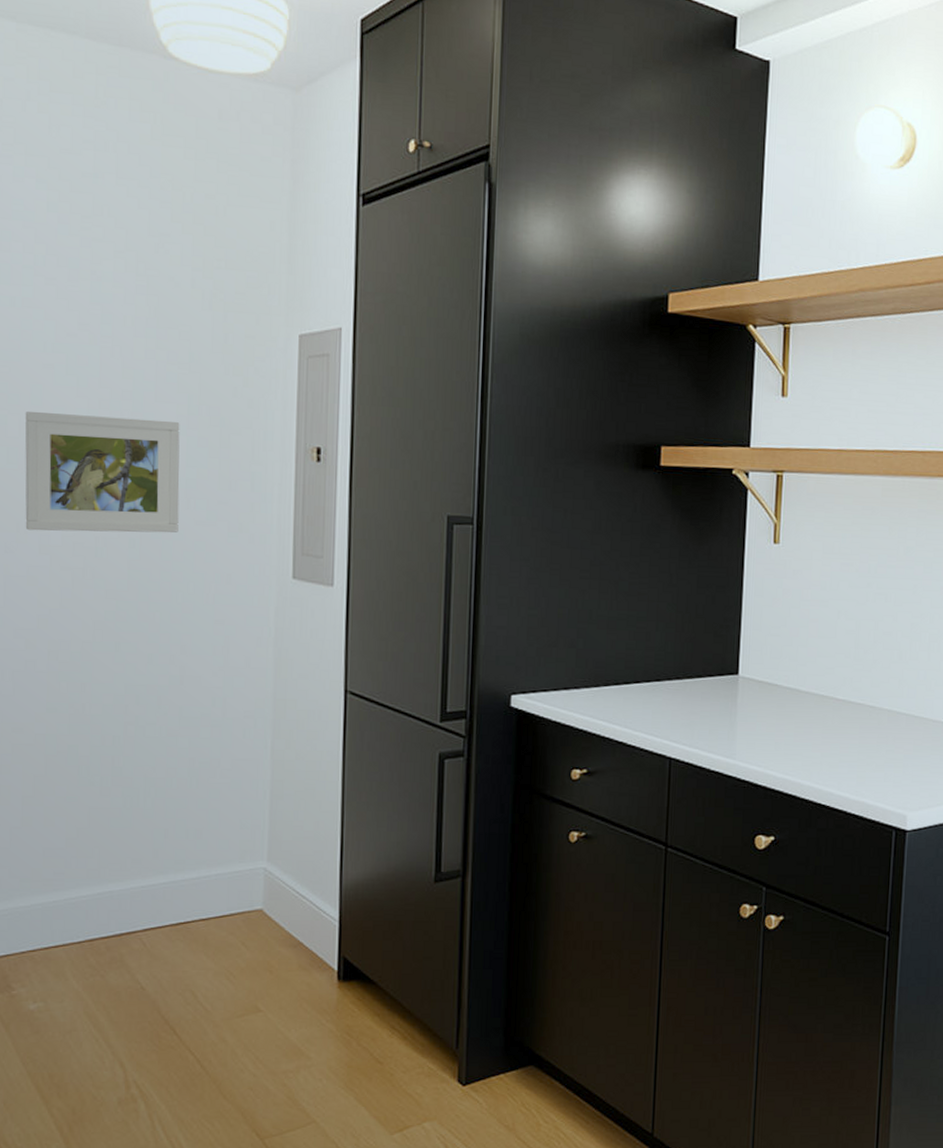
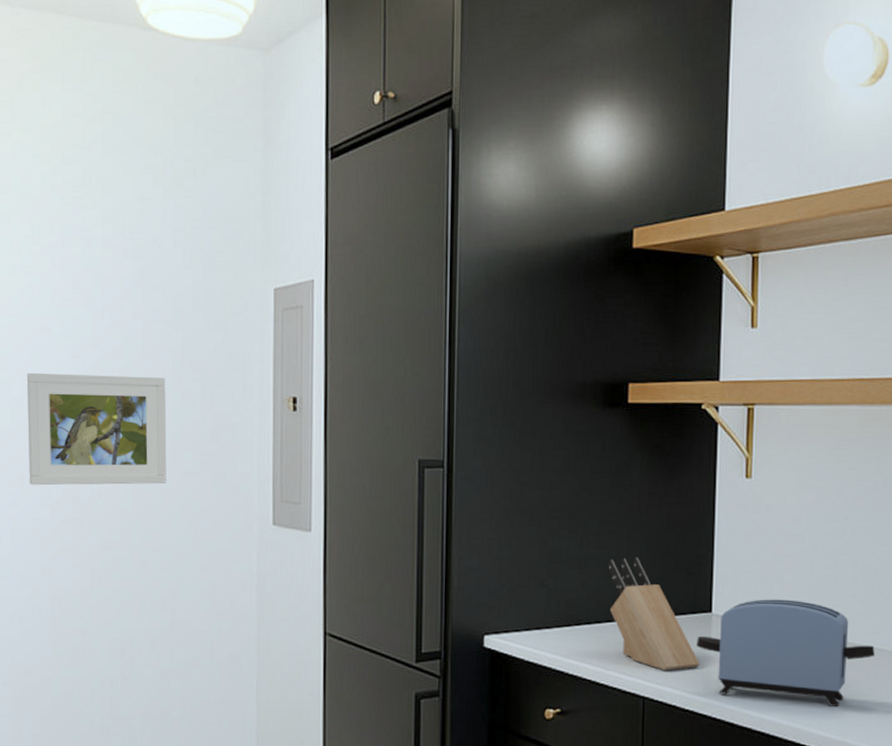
knife block: none [637,619,726,732] -> present [608,557,700,670]
toaster: none [723,662,893,768] -> present [697,599,875,706]

